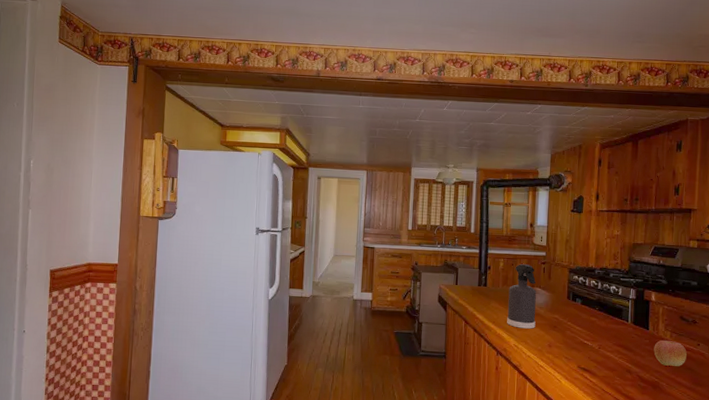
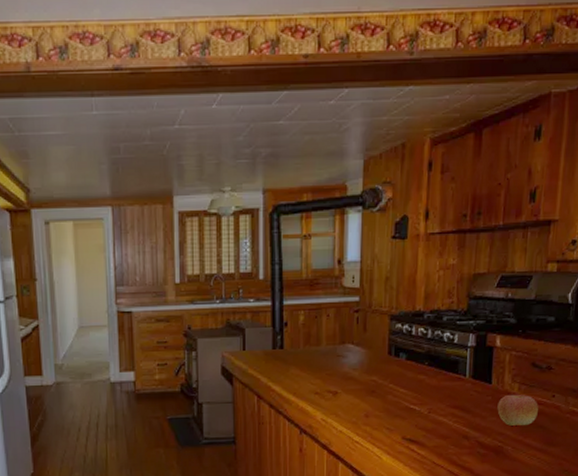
spray bottle: present [507,264,536,329] -> none [311,315,348,398]

